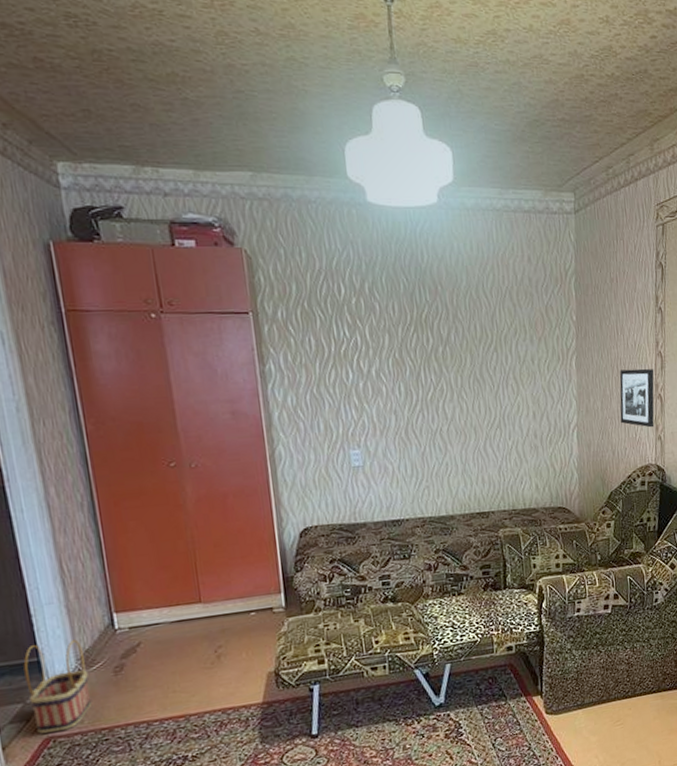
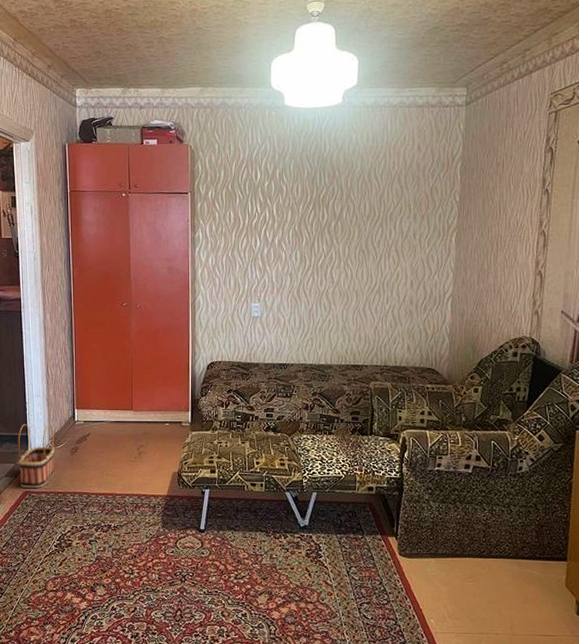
picture frame: present [619,368,654,428] -> none [496,246,536,302]

